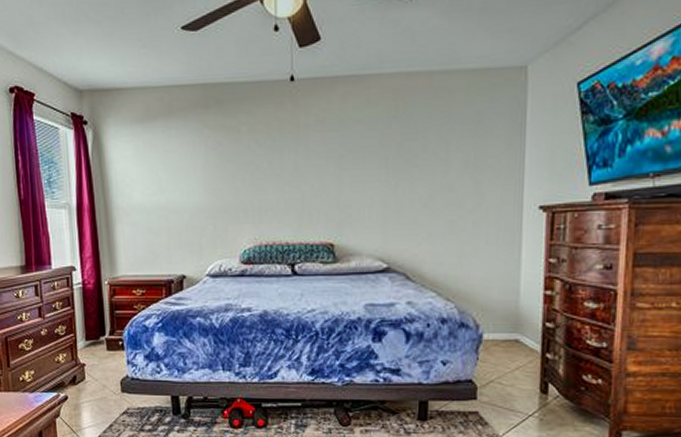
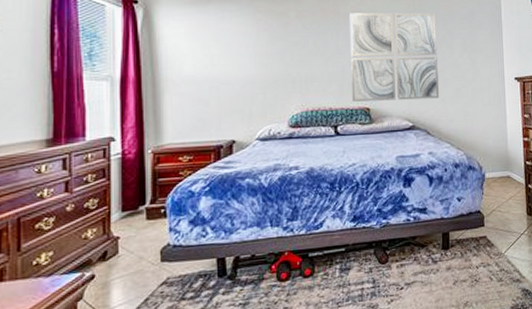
wall art: none [312,117,426,236] -> present [350,13,440,102]

